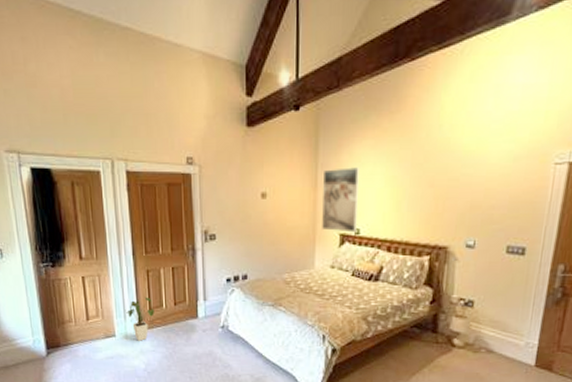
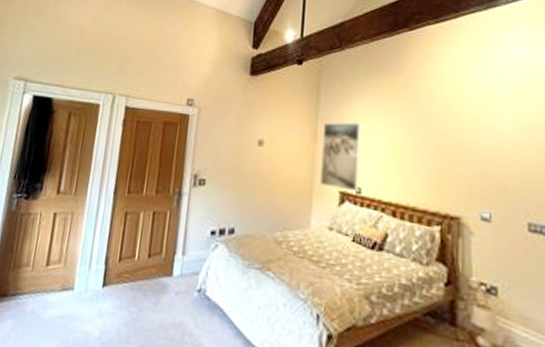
house plant: present [126,297,154,341] -> none [92,243,125,300]

